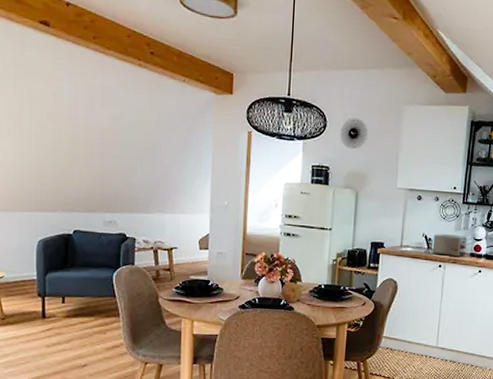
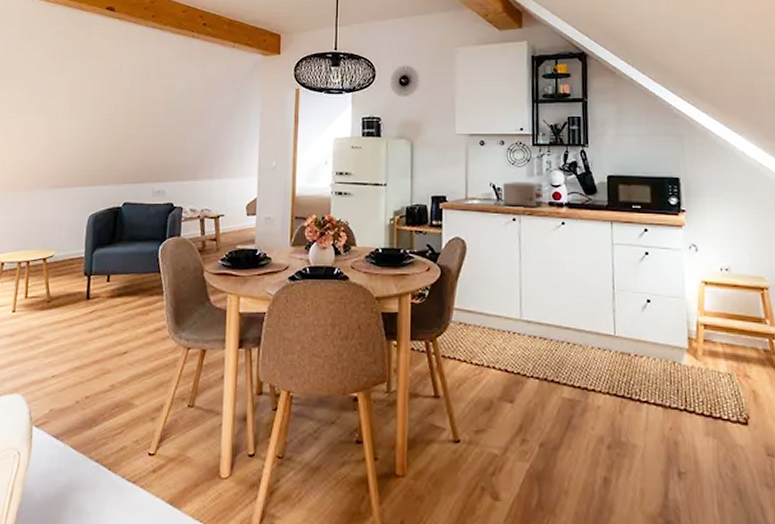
fruit: present [281,281,302,303] -> none [334,246,357,271]

